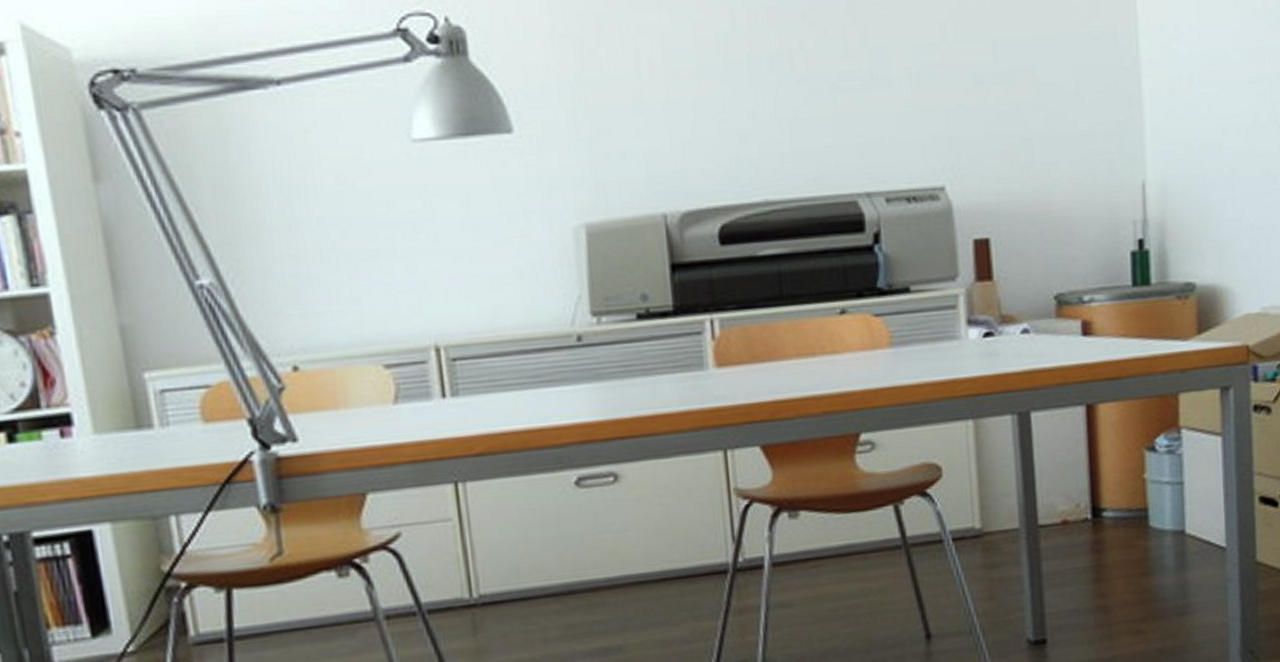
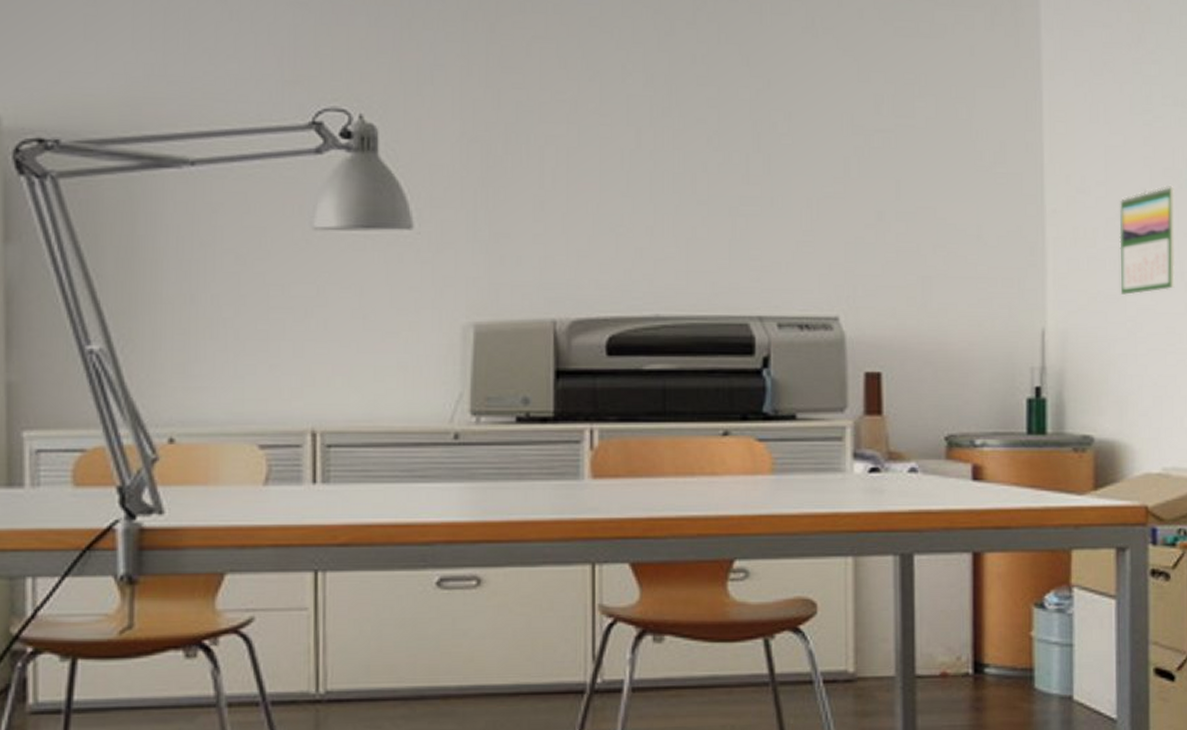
calendar: none [1213,25,1268,141] -> present [1119,184,1176,295]

